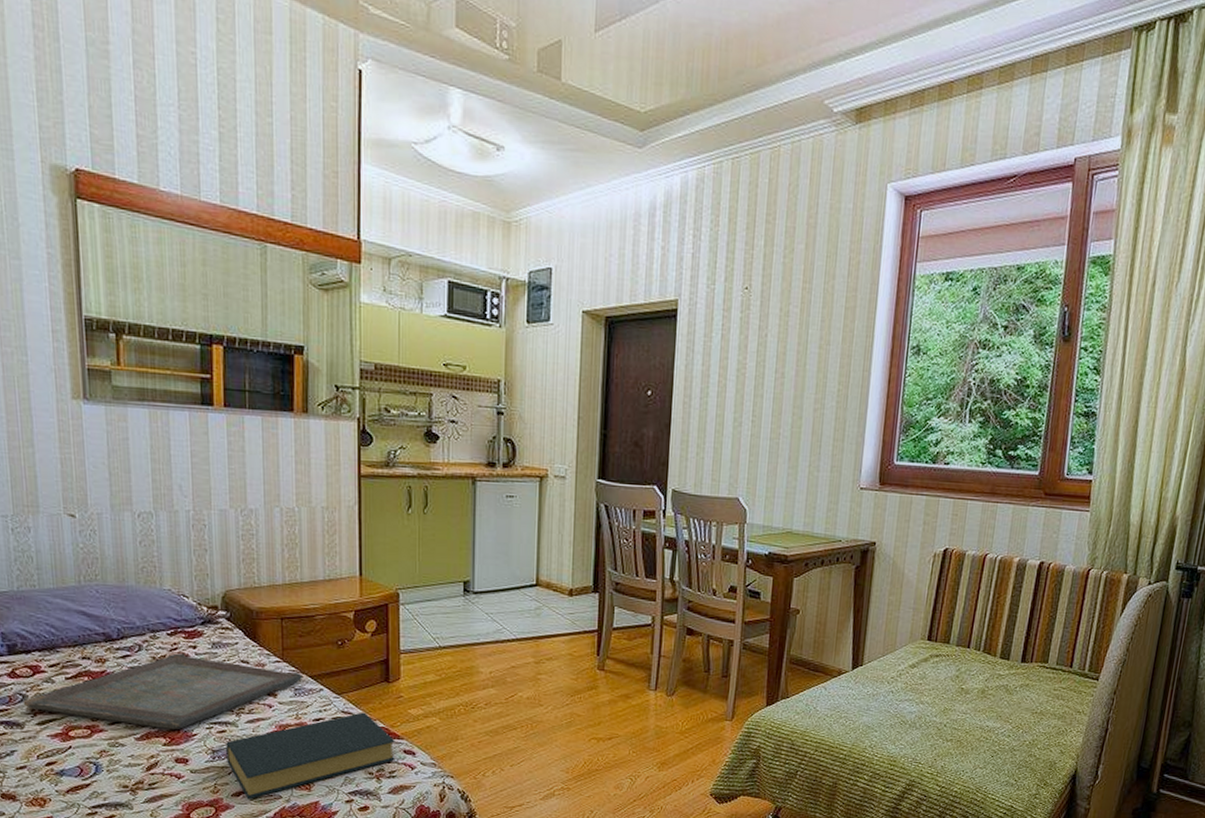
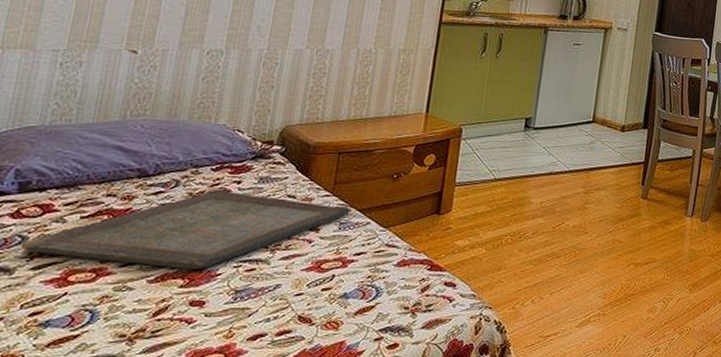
hardback book: present [226,712,395,800] -> none [249,245,437,343]

